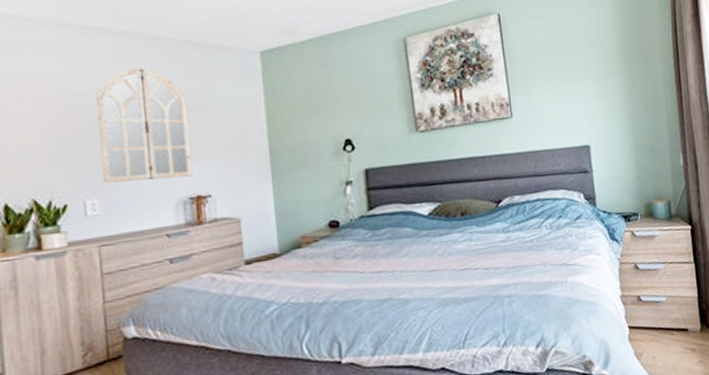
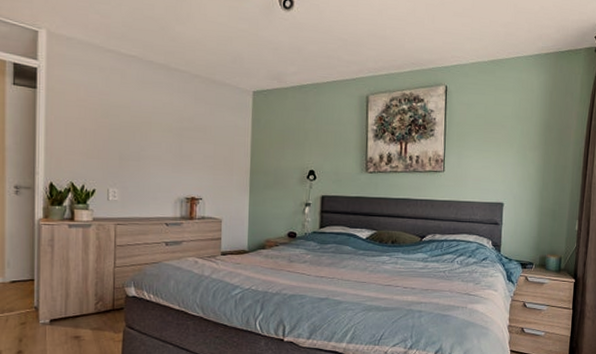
home mirror: present [96,68,194,183] -> none [124,91,192,182]

